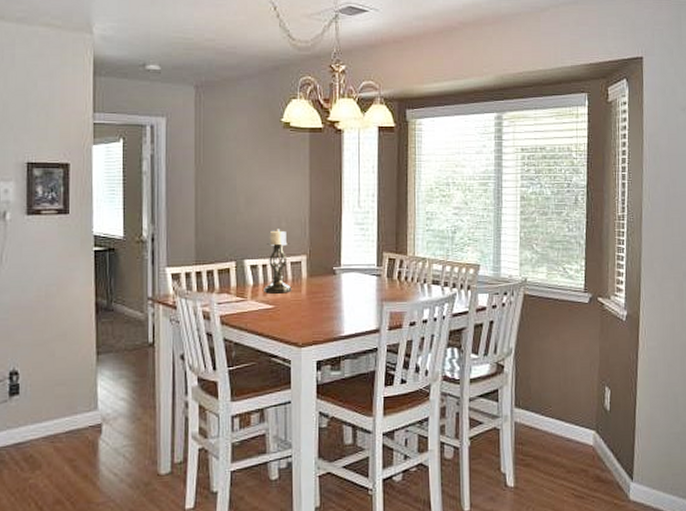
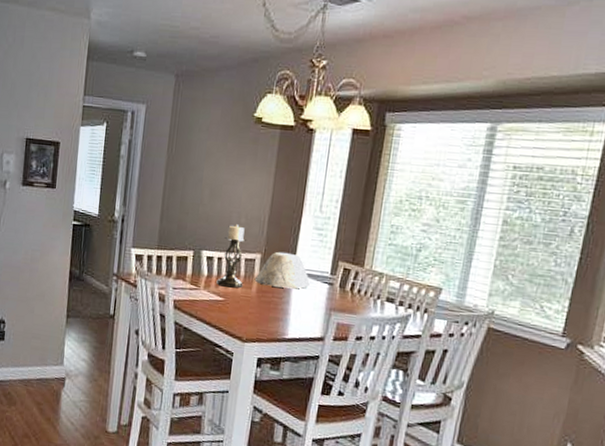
bowl: none [304,250,360,287] -> present [255,251,311,289]

